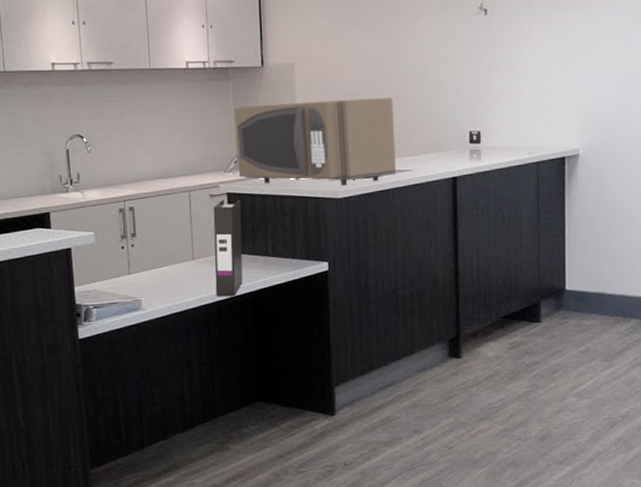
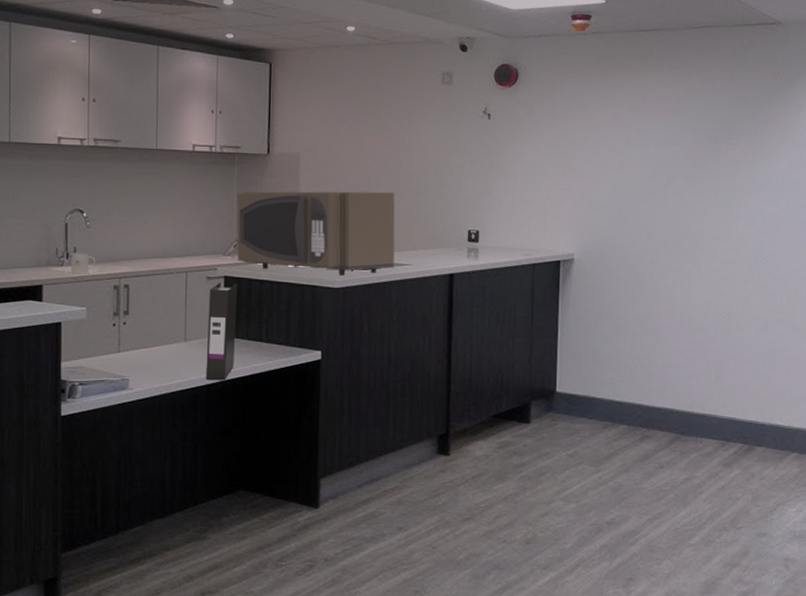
mug: none [74,177,100,200] -> present [70,252,96,274]

